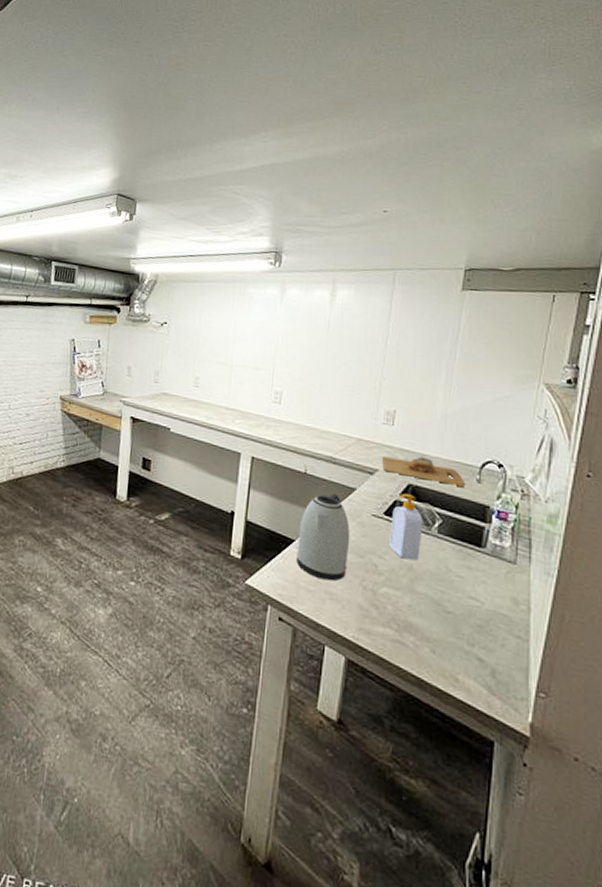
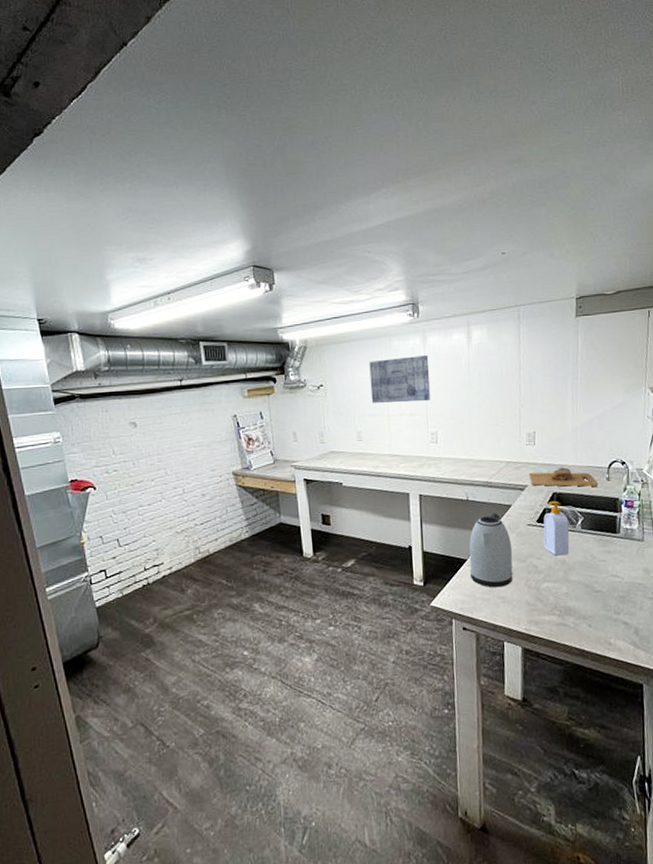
wall art: none [215,305,285,357] -> present [369,355,430,403]

